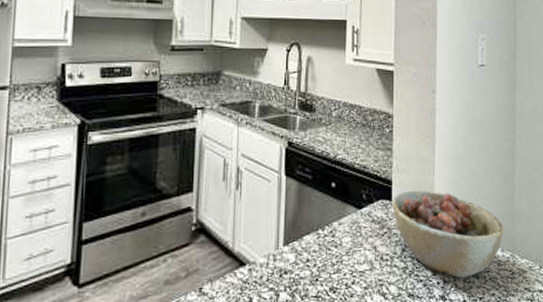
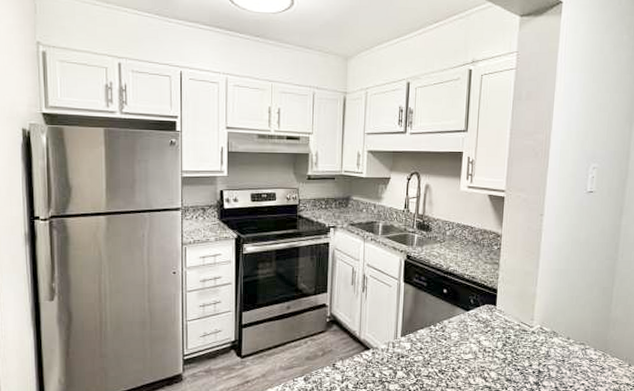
bowl: present [392,190,504,278] -> none [496,298,598,370]

